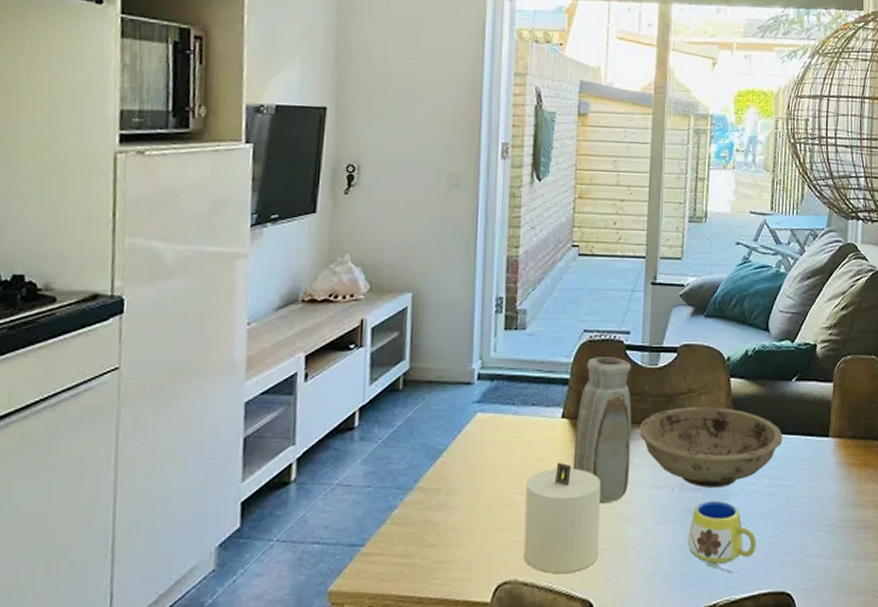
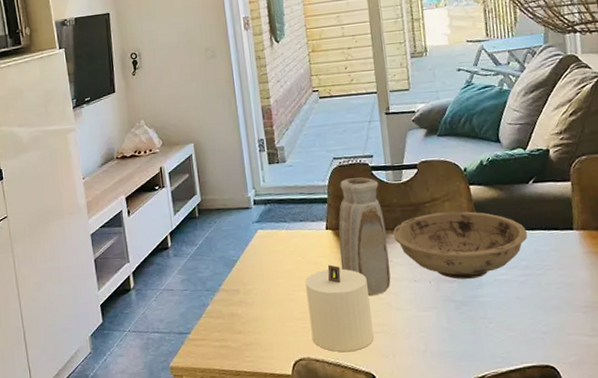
mug: present [688,501,756,575] -> none [450,289,516,351]

